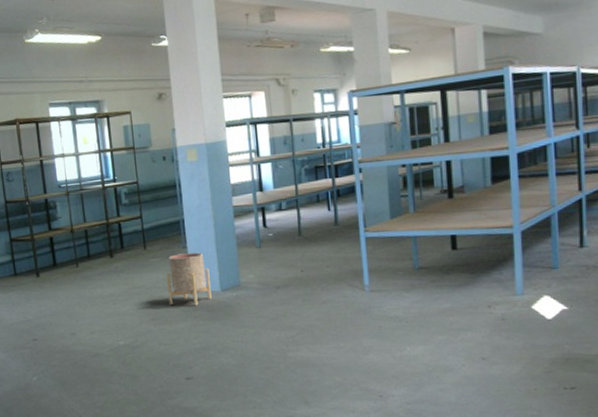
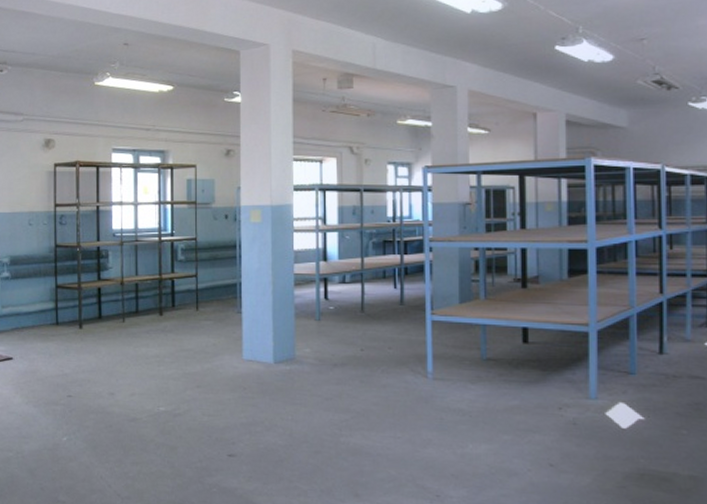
planter: present [166,252,212,306] -> none [217,319,263,376]

